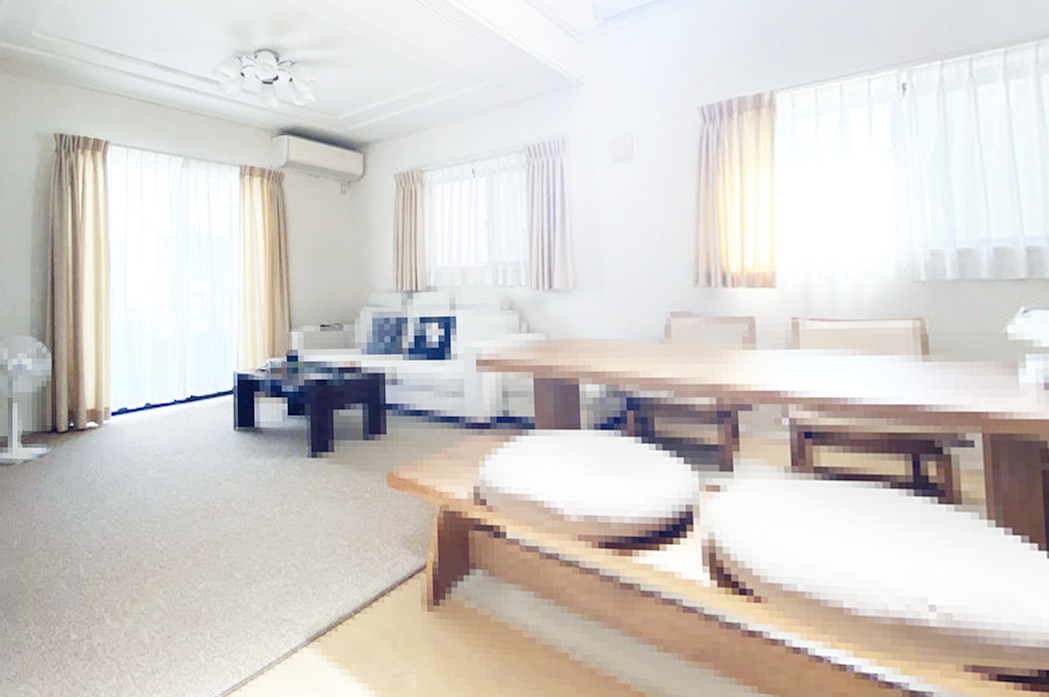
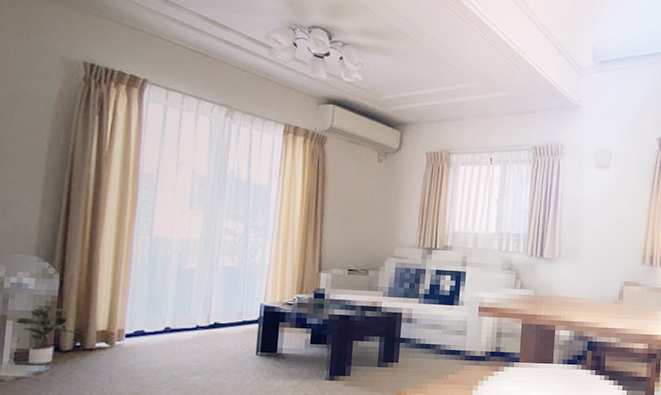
potted plant: none [19,388,72,447] -> present [14,307,80,364]

